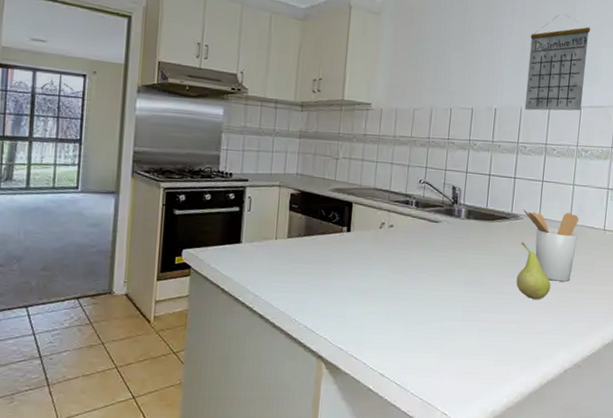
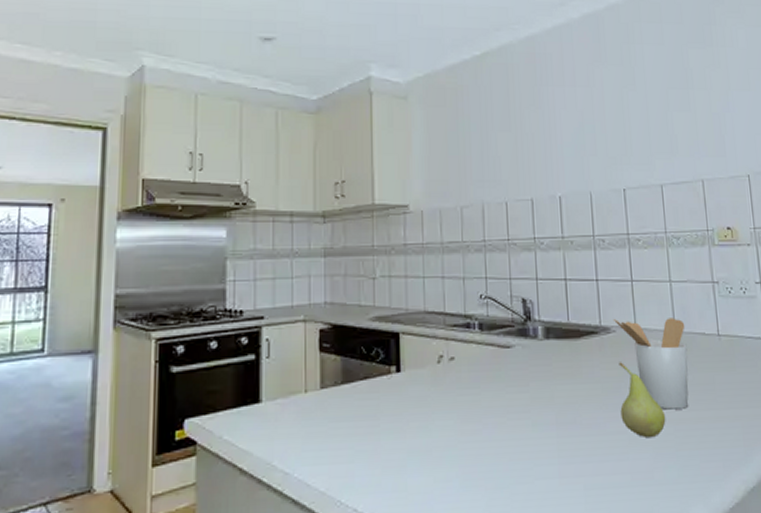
calendar: present [524,14,591,111] -> none [587,80,663,195]

